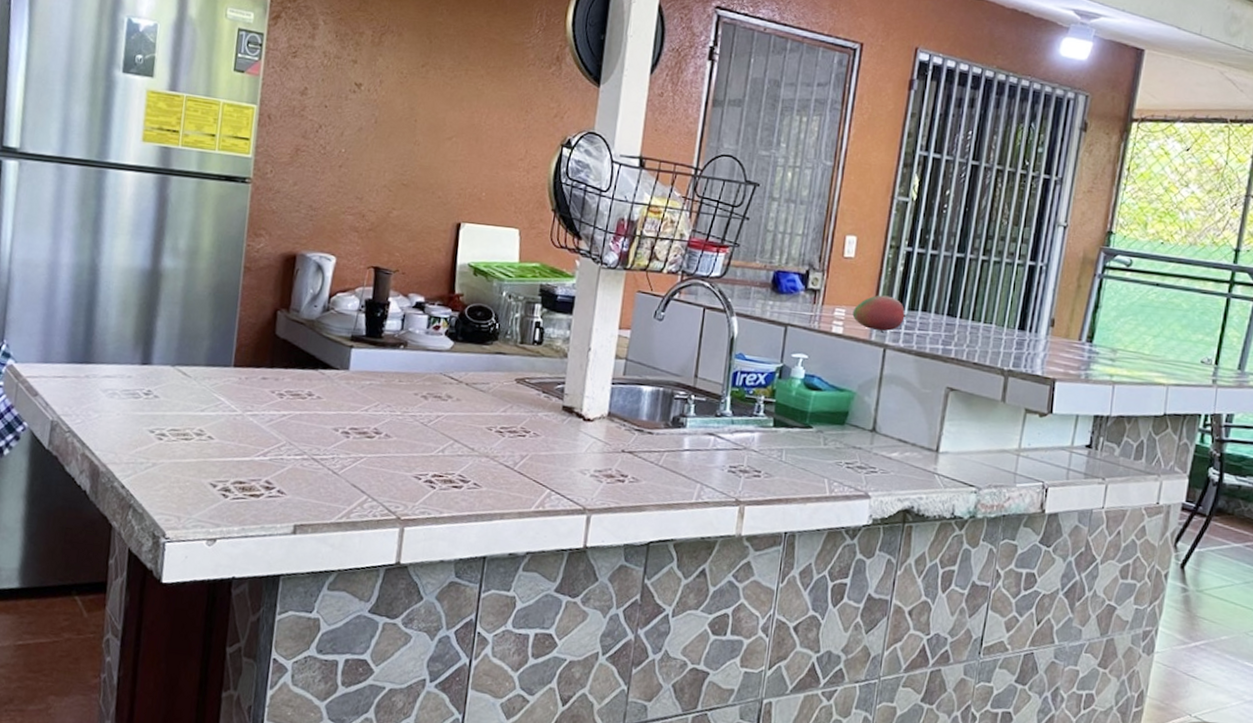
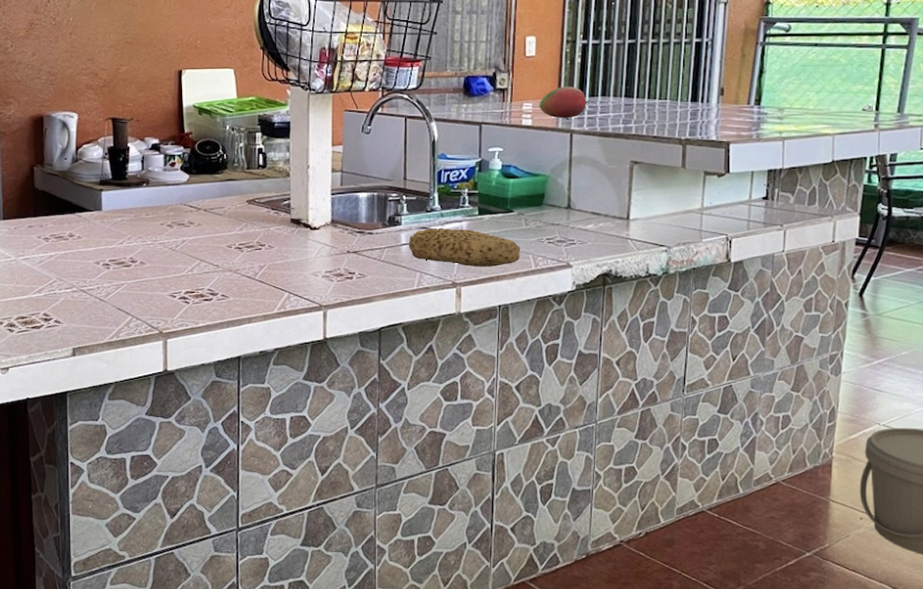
sponge: none [691,435,816,488] -> present [408,227,521,267]

